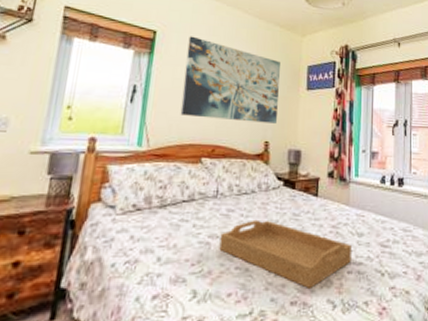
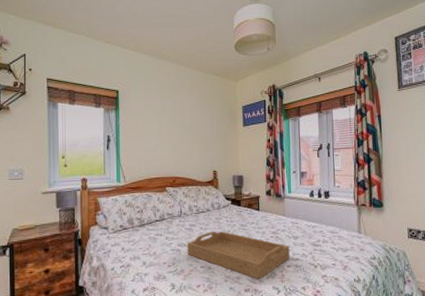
wall art: present [180,36,280,124] -> none [144,91,221,157]

